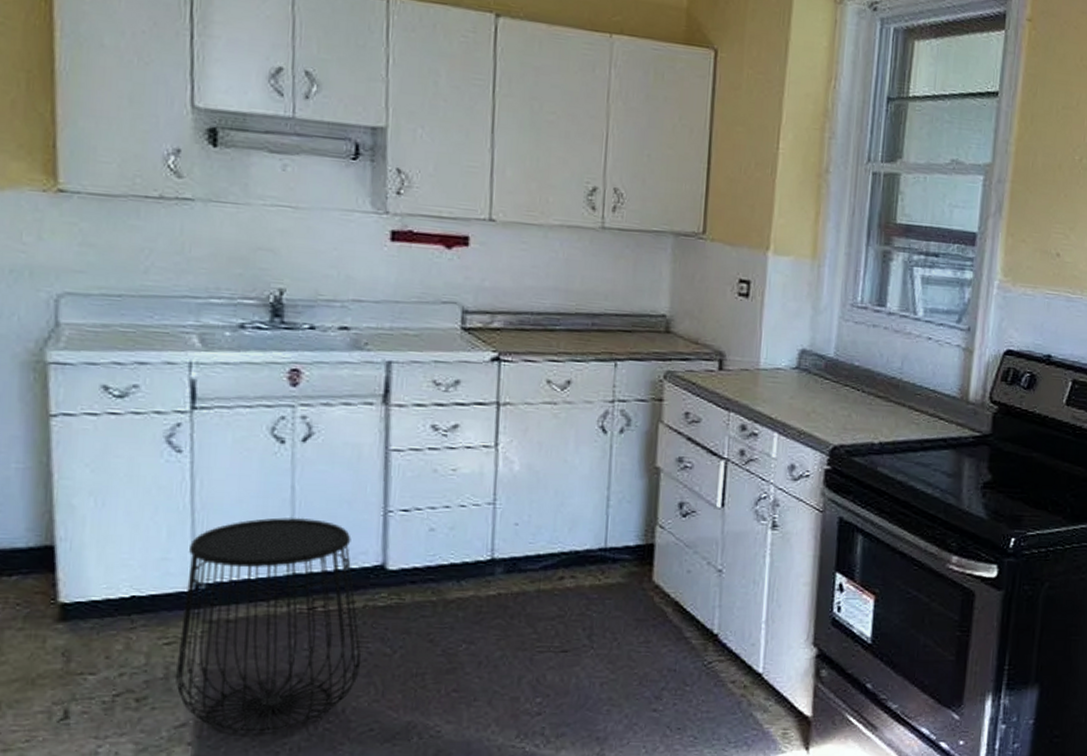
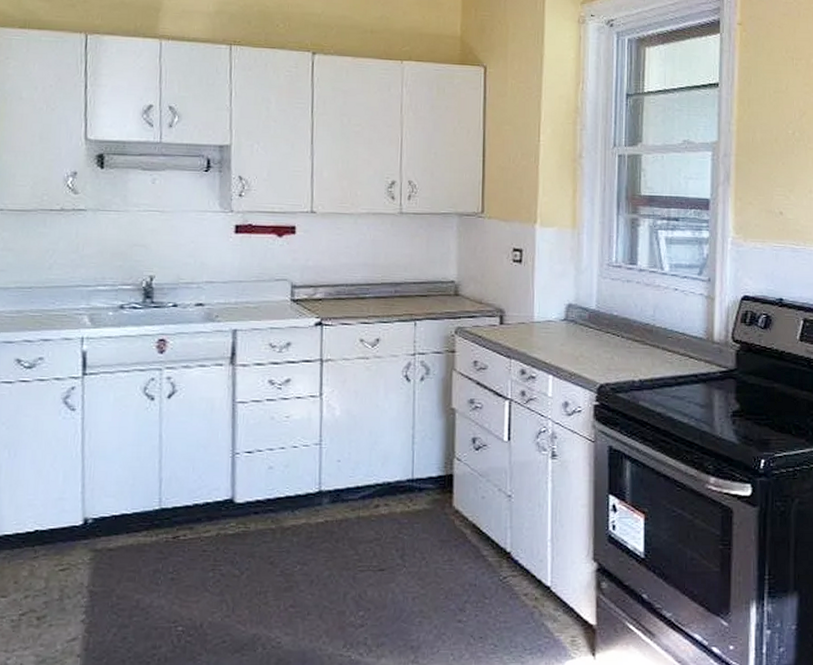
side table: present [176,517,362,732] -> none [68,460,215,645]

